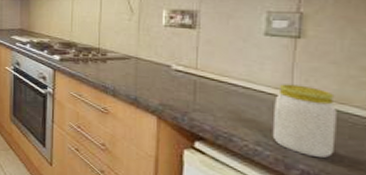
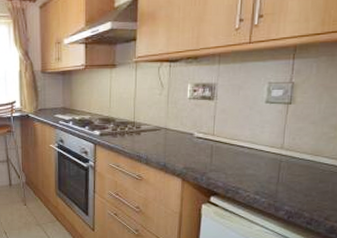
jar: present [272,84,337,158] -> none [267,143,313,199]

